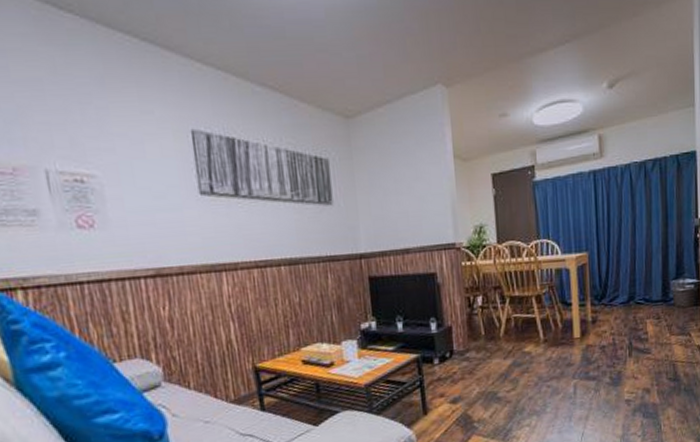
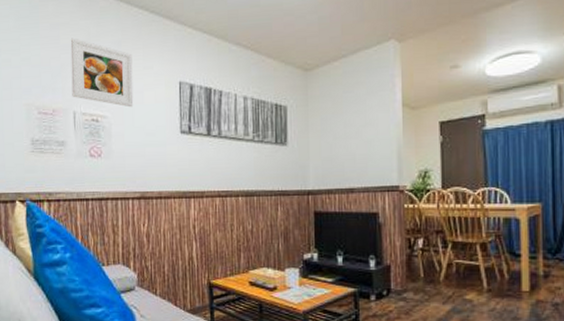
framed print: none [26,70,133,164] -> present [70,38,134,108]

